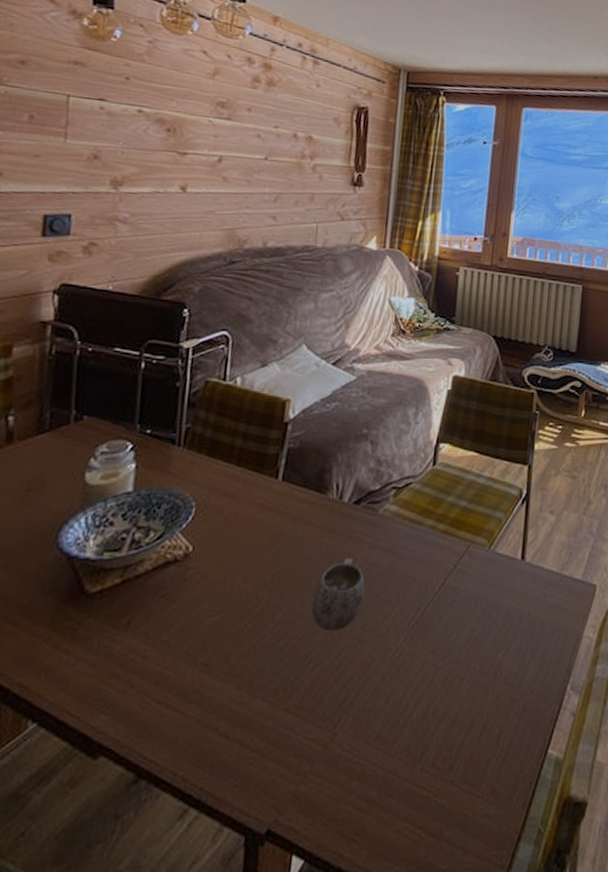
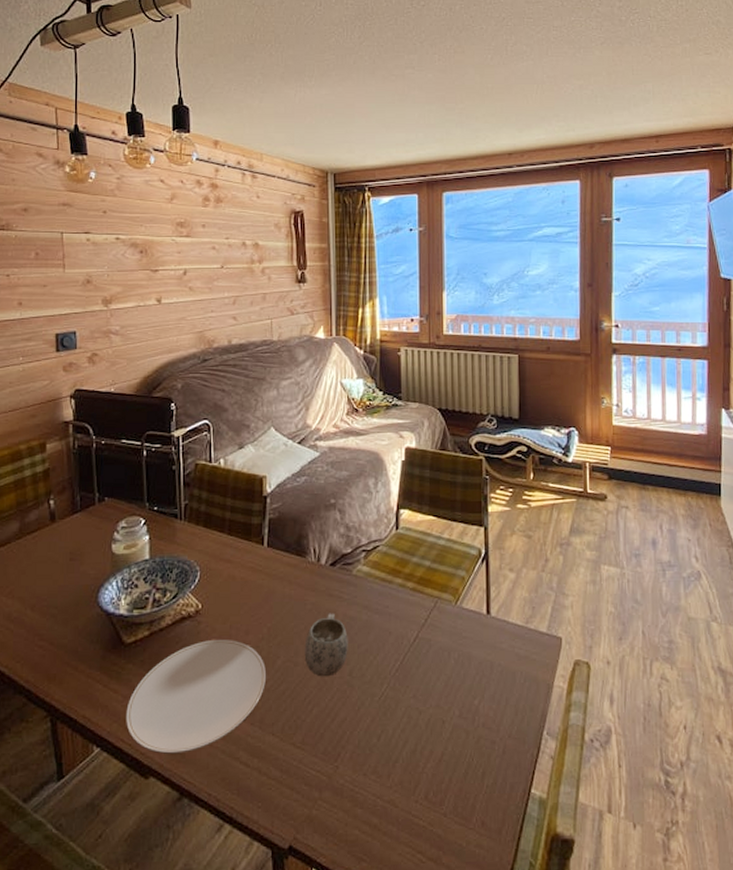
plate: none [76,587,264,728] -> present [126,639,267,754]

